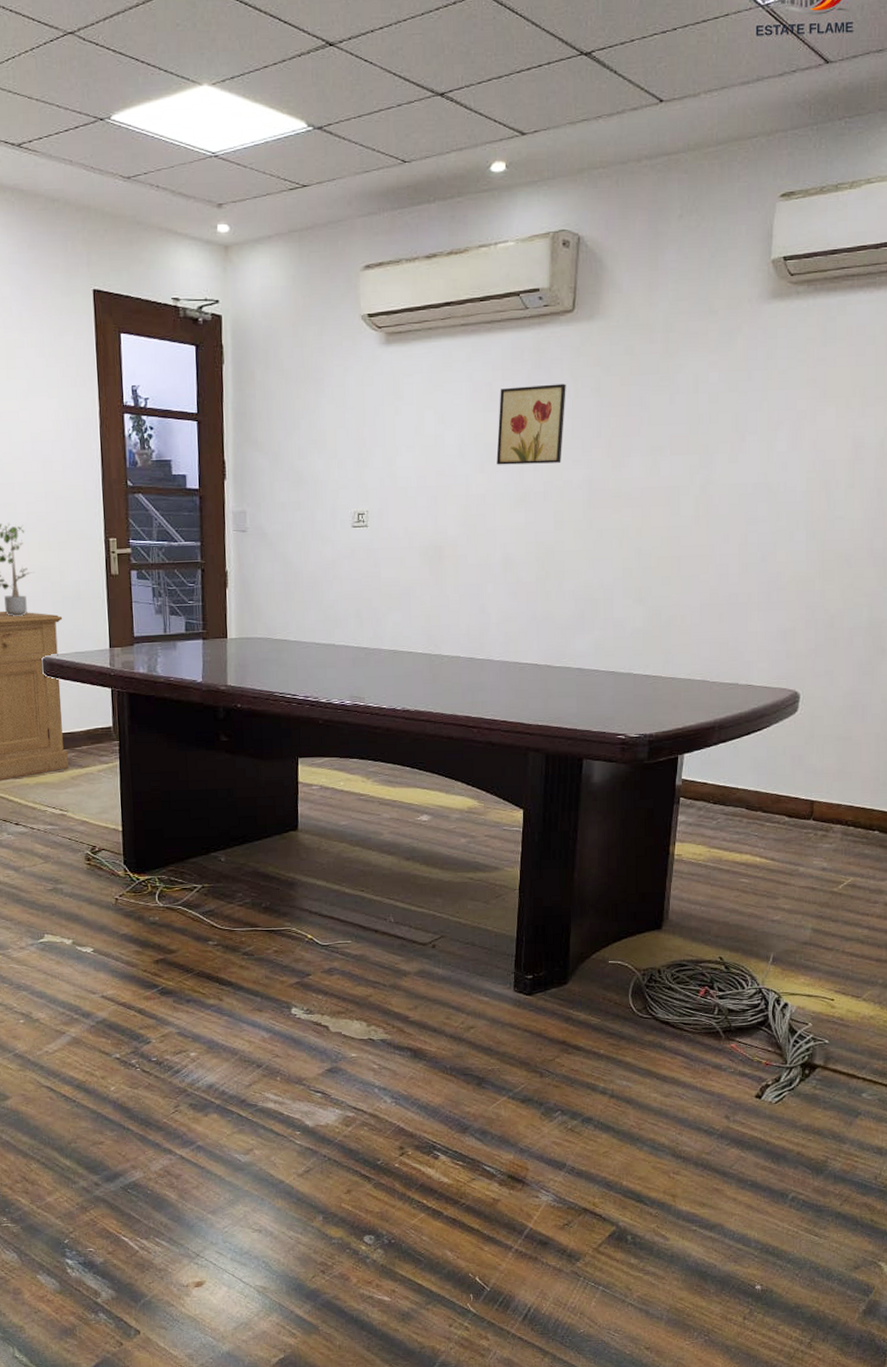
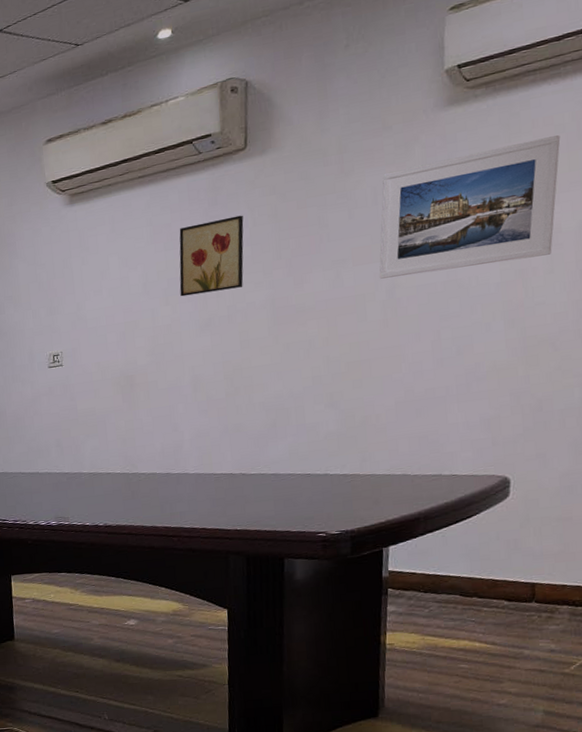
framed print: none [694,346,871,472] -> present [379,134,561,279]

